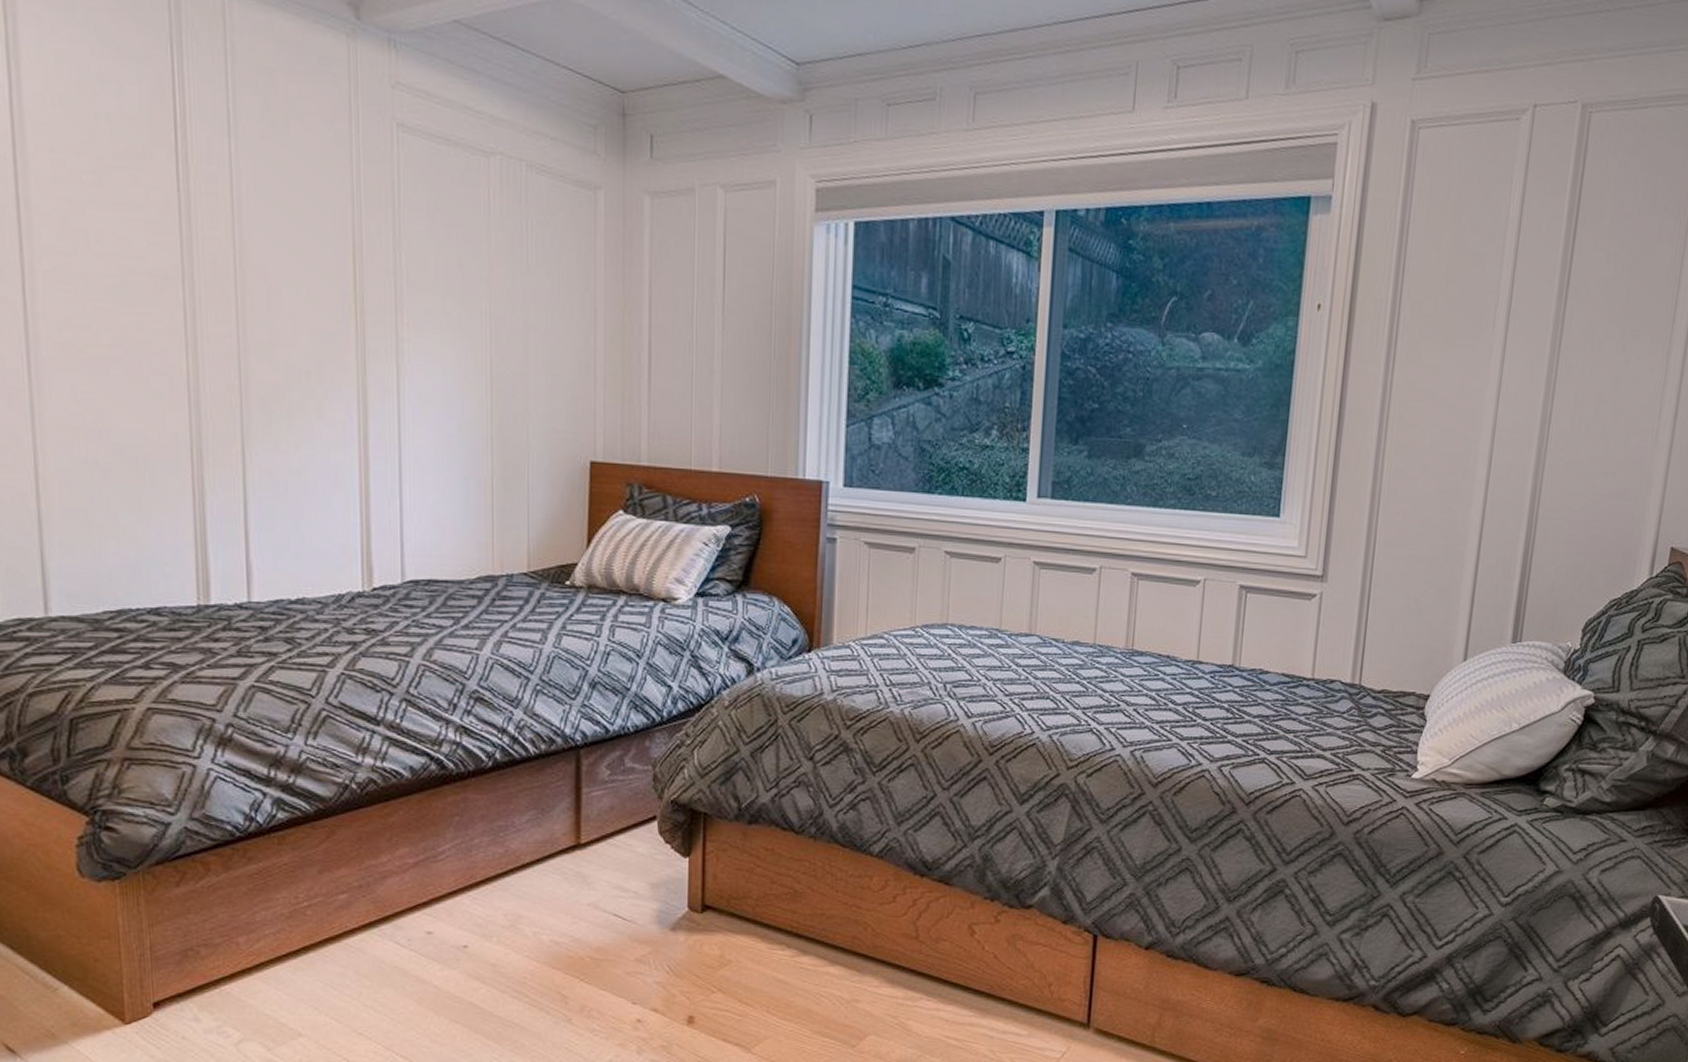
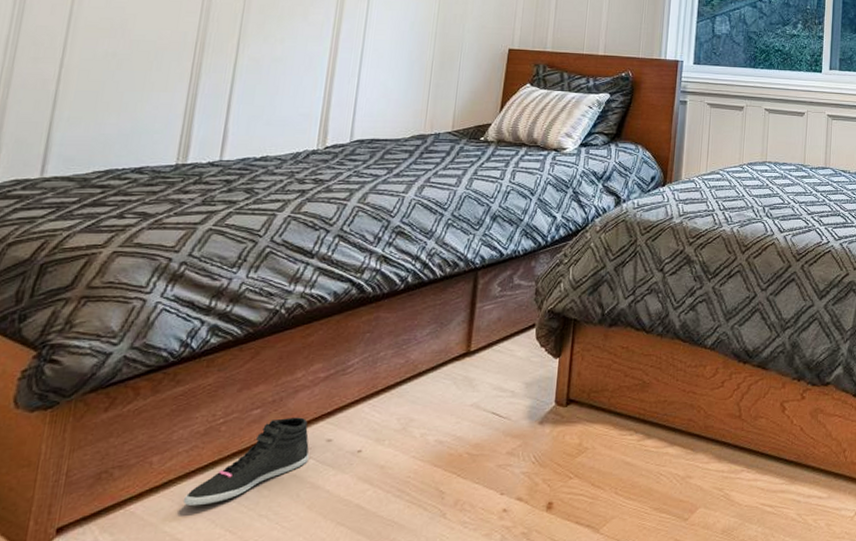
sneaker: none [279,905,409,992] -> present [182,417,309,507]

